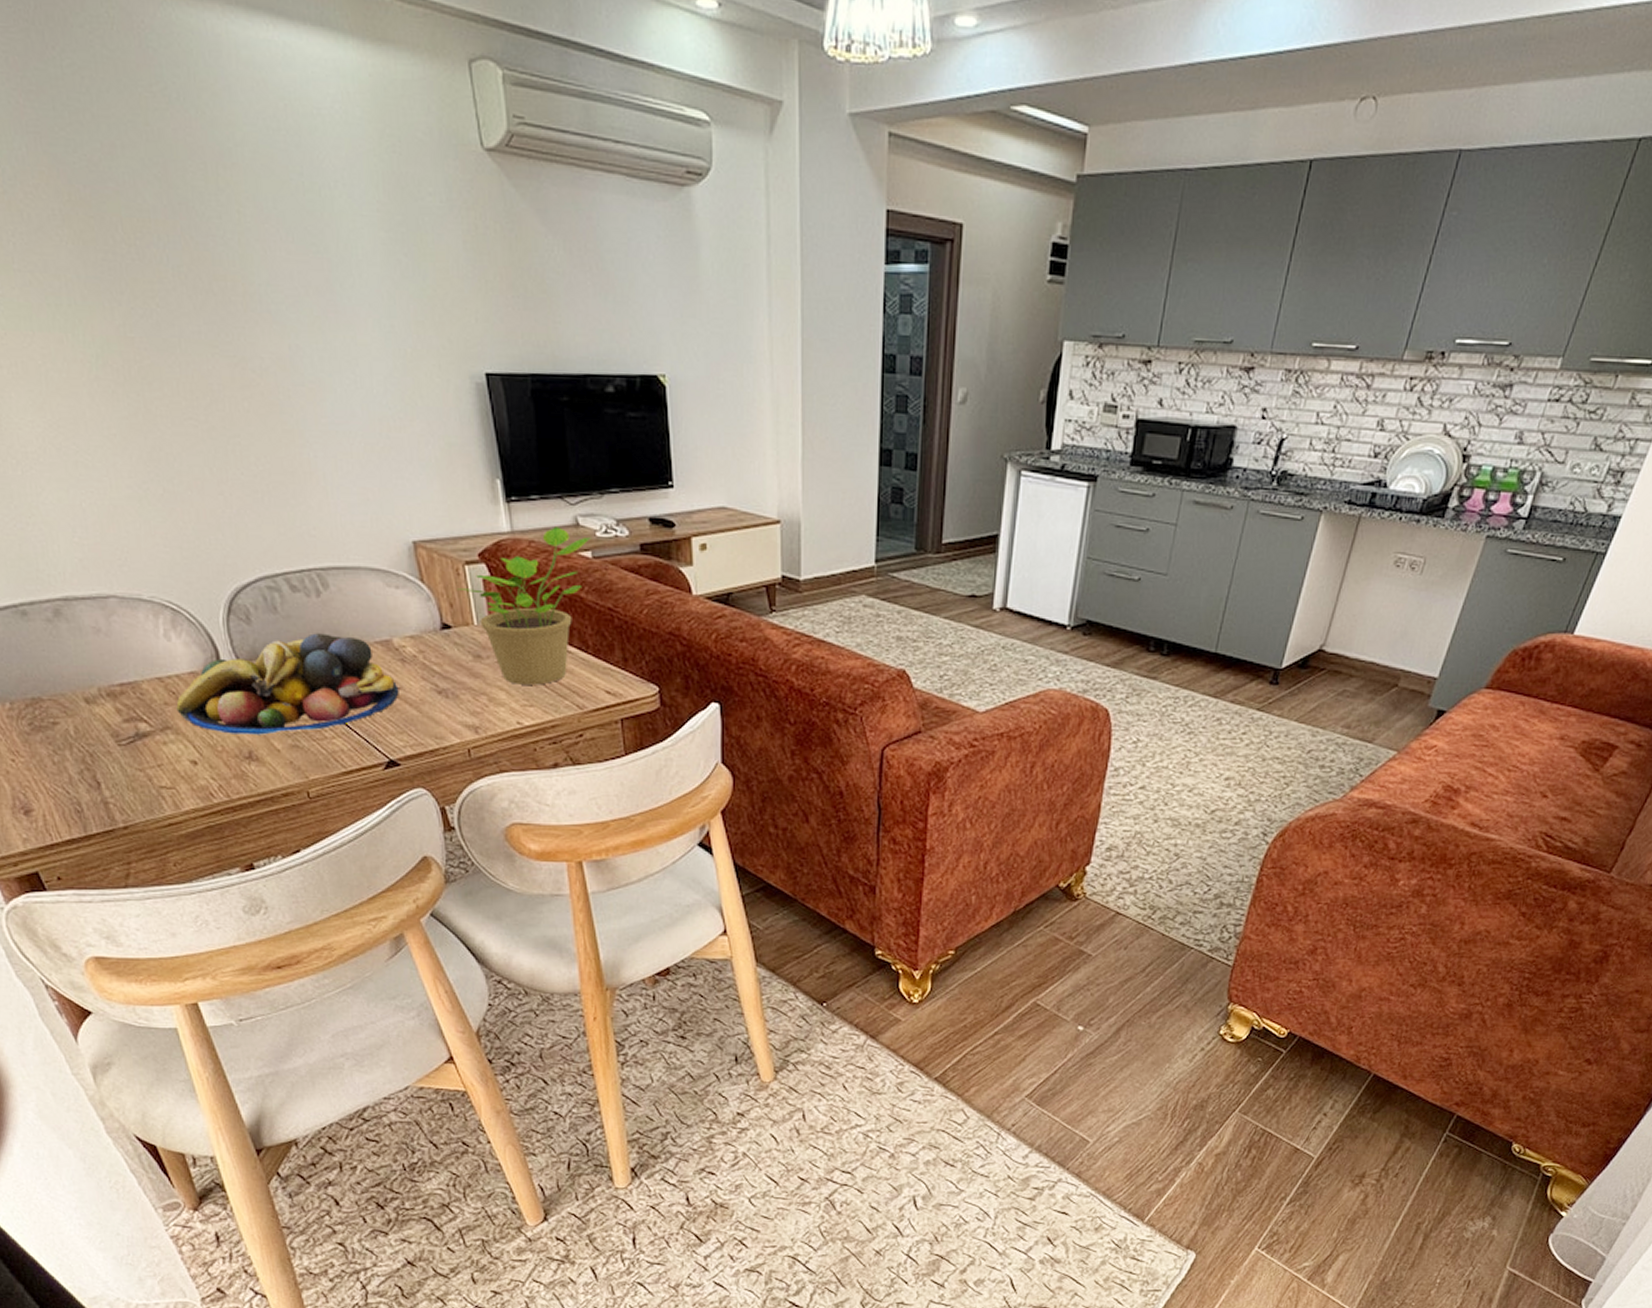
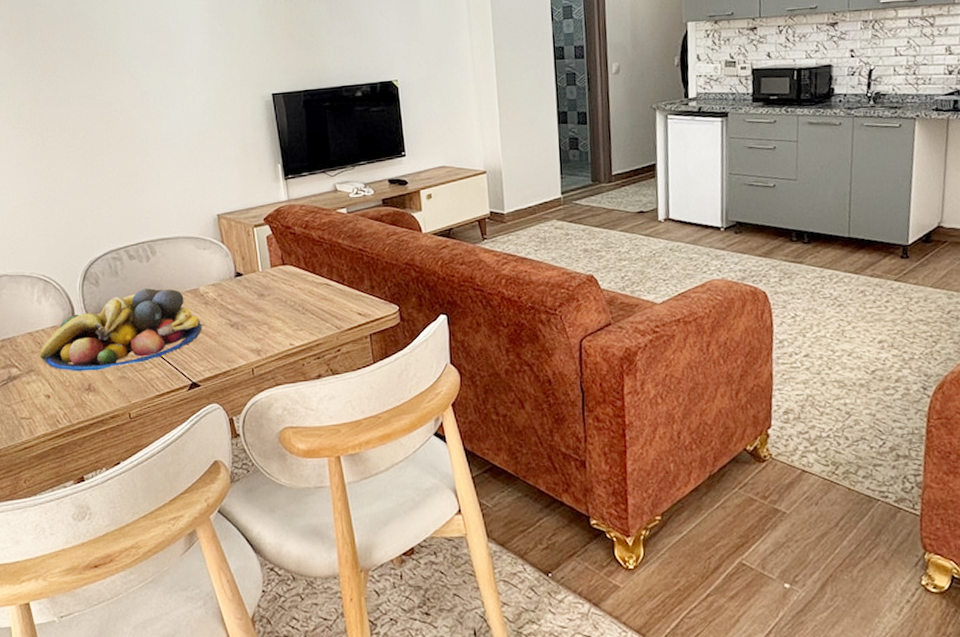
potted plant: present [457,527,591,685] -> none [248,193,346,314]

